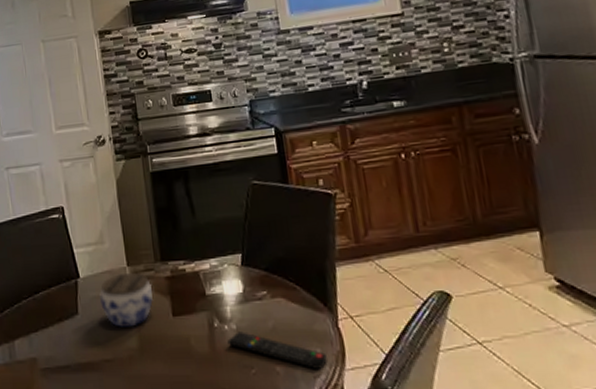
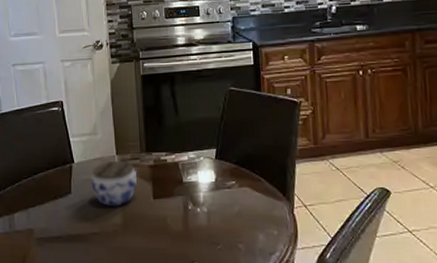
remote control: present [227,332,327,369] -> none [199,214,282,247]

